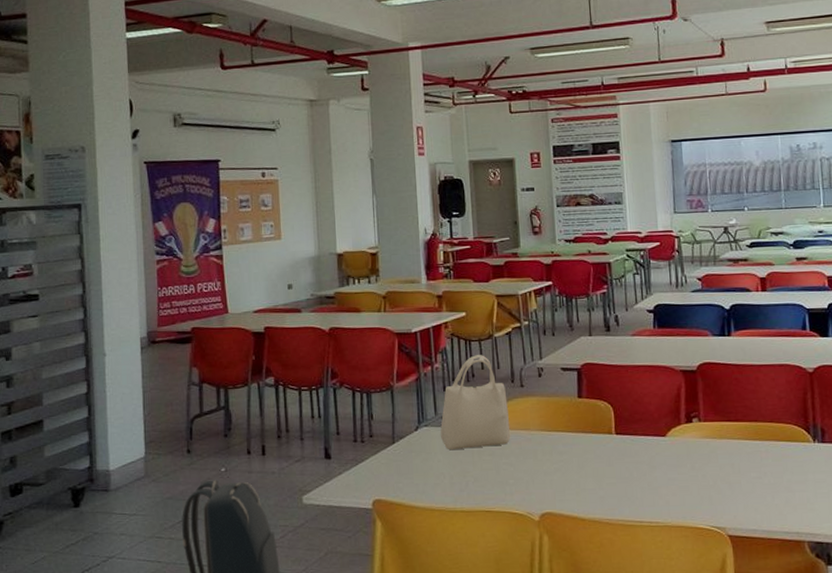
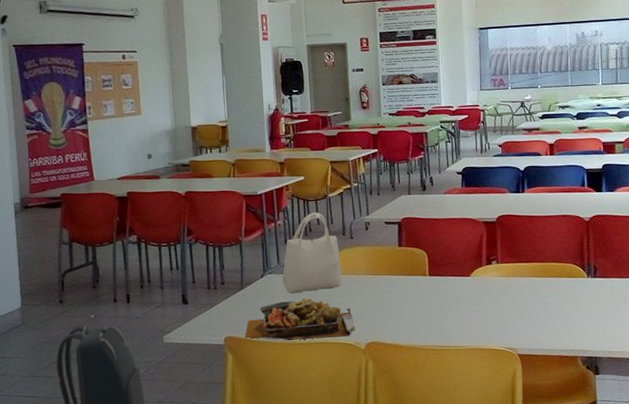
food tray: none [396,456,528,507] -> present [245,298,356,342]

